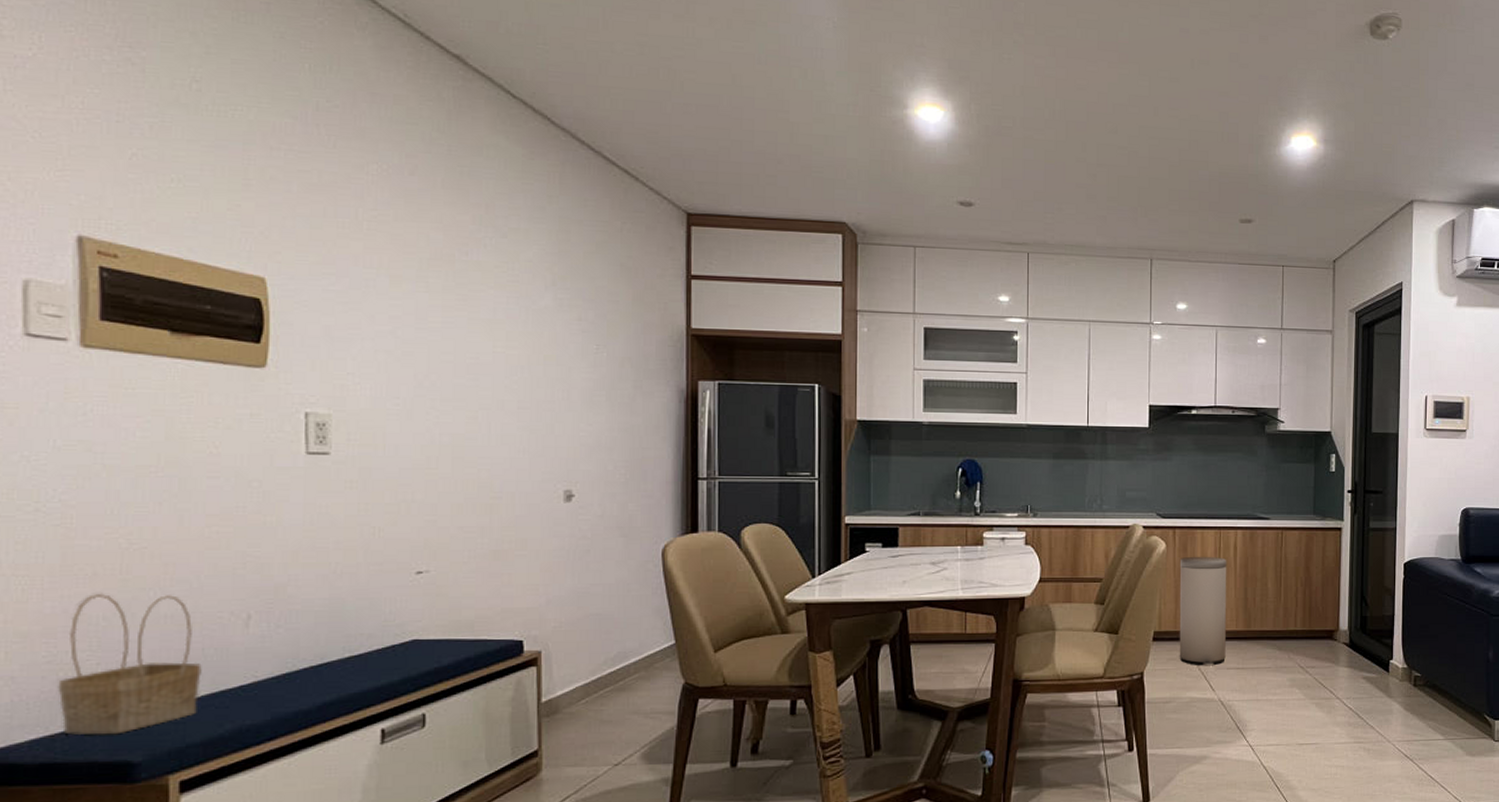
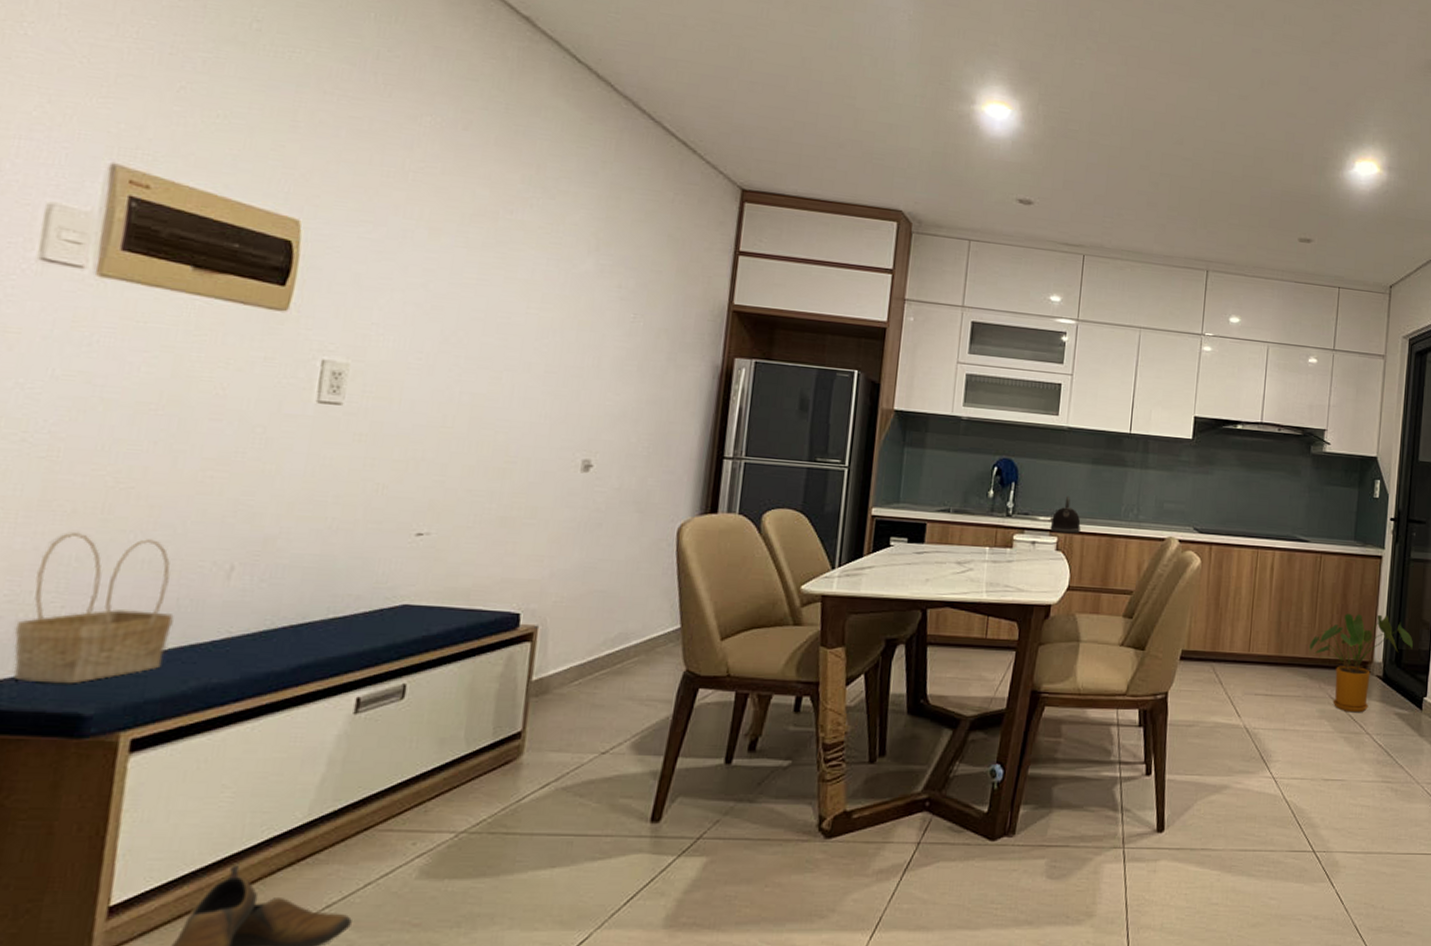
kettle: none [1017,491,1047,528] -> present [1049,495,1081,534]
pedal bin: present [1179,556,1227,666] -> none [1206,574,1263,691]
house plant: none [1277,584,1376,680] -> present [1309,613,1413,713]

